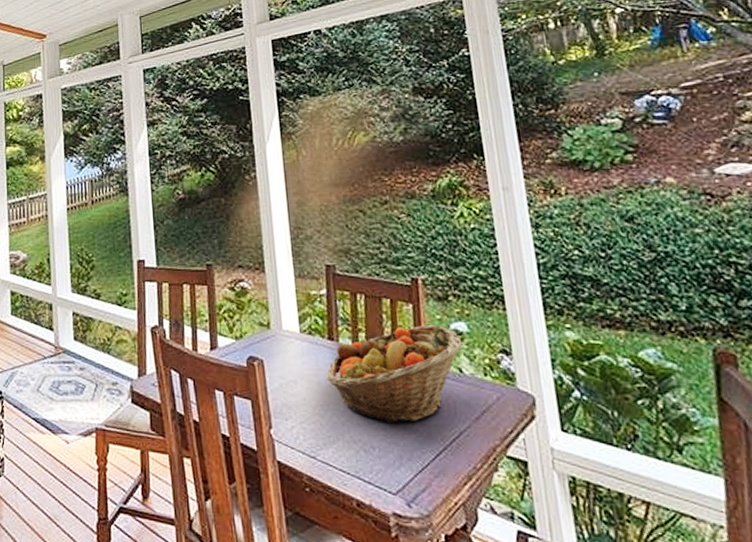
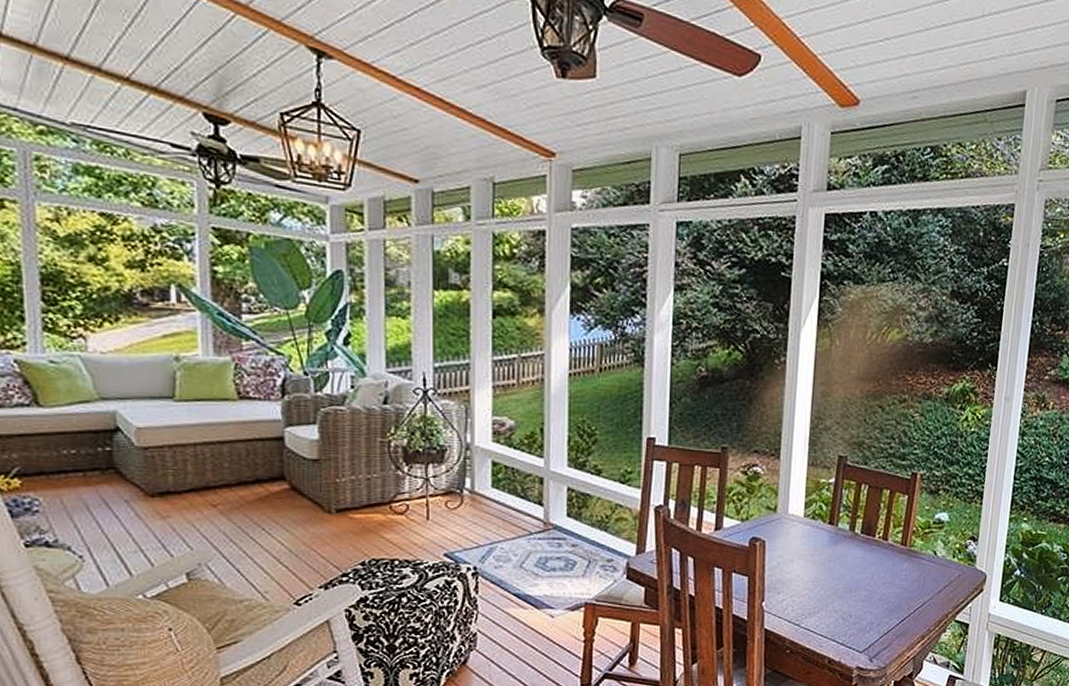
fruit basket: present [326,325,463,424] -> none [821,514,942,596]

